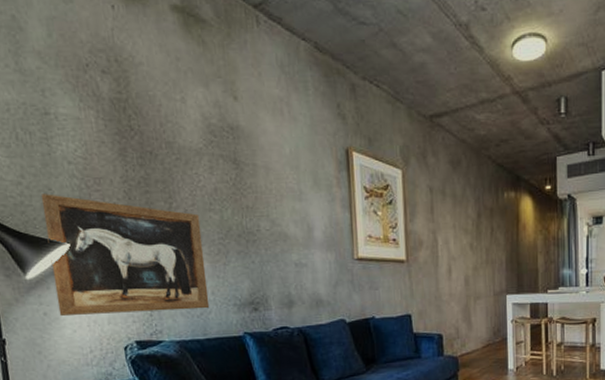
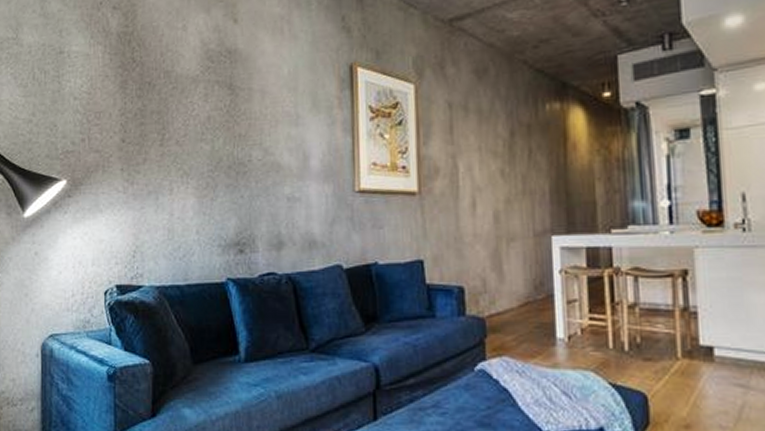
wall art: present [40,194,210,316] -> none [47,130,193,255]

